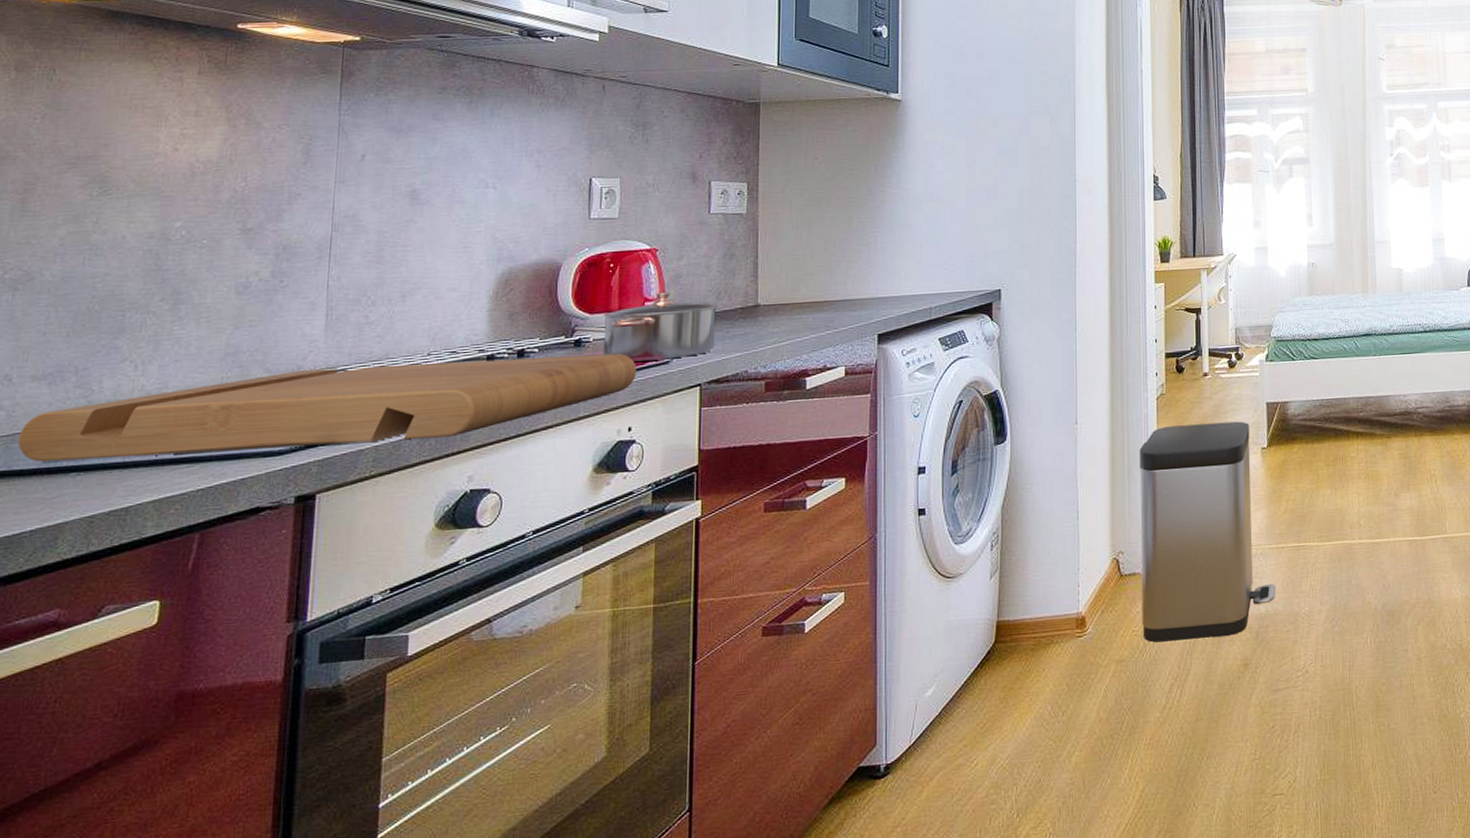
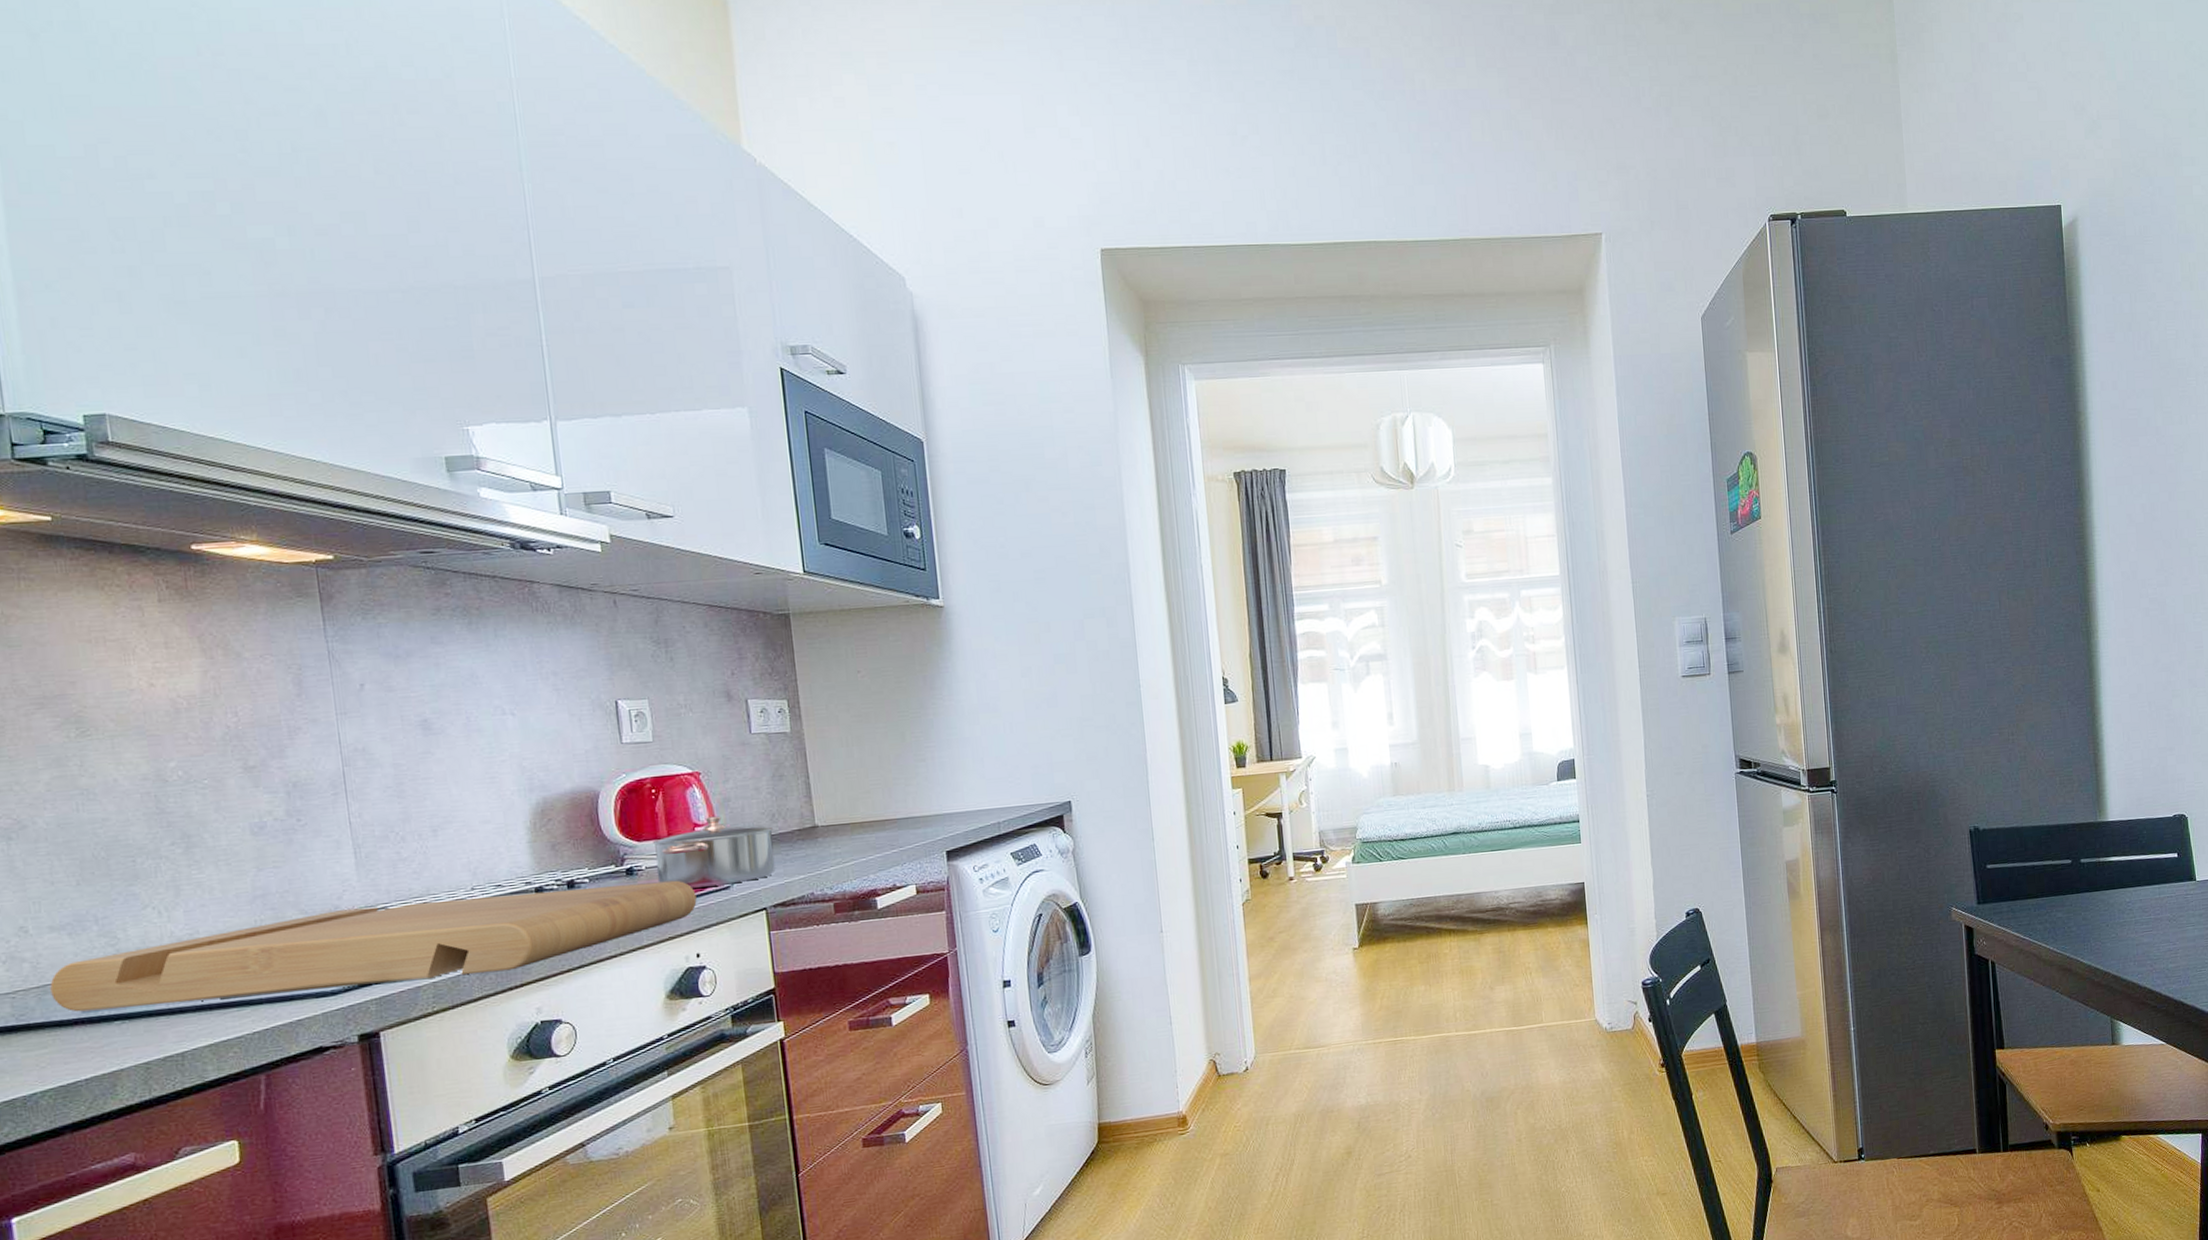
pedal bin: present [1139,421,1277,643] -> none [1228,923,1376,1136]

